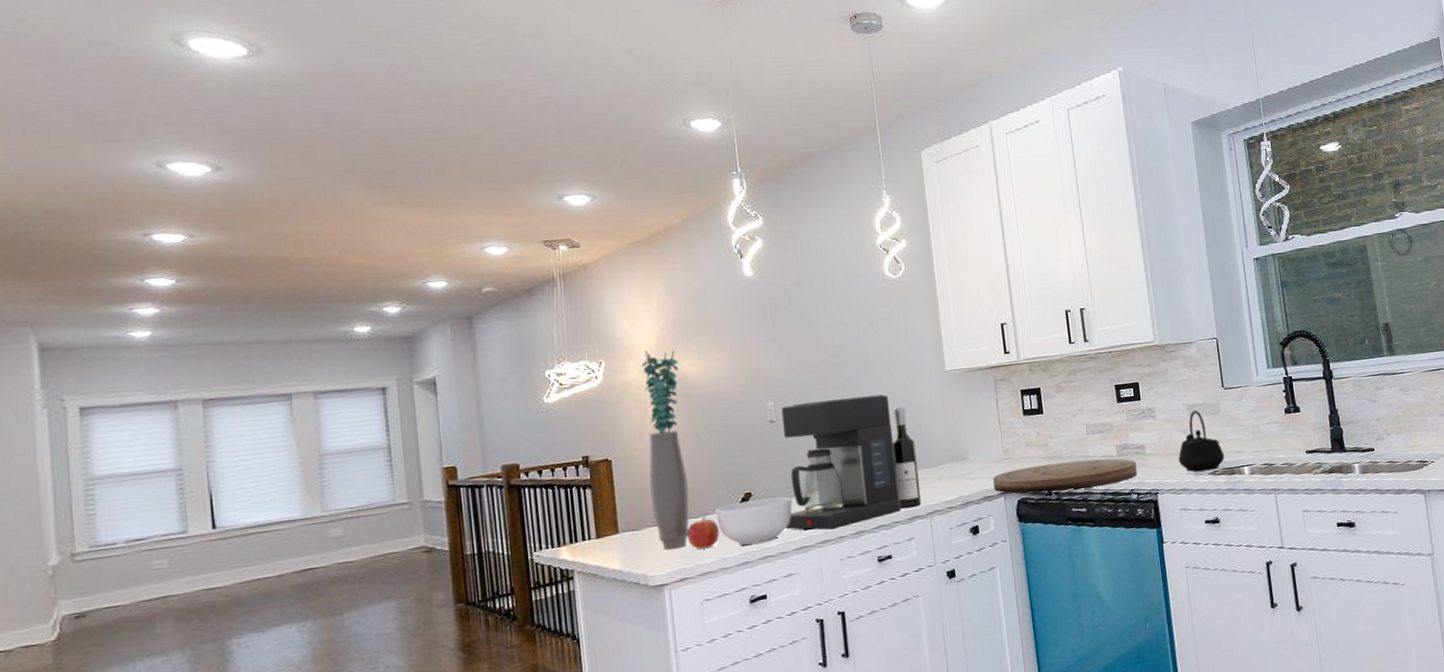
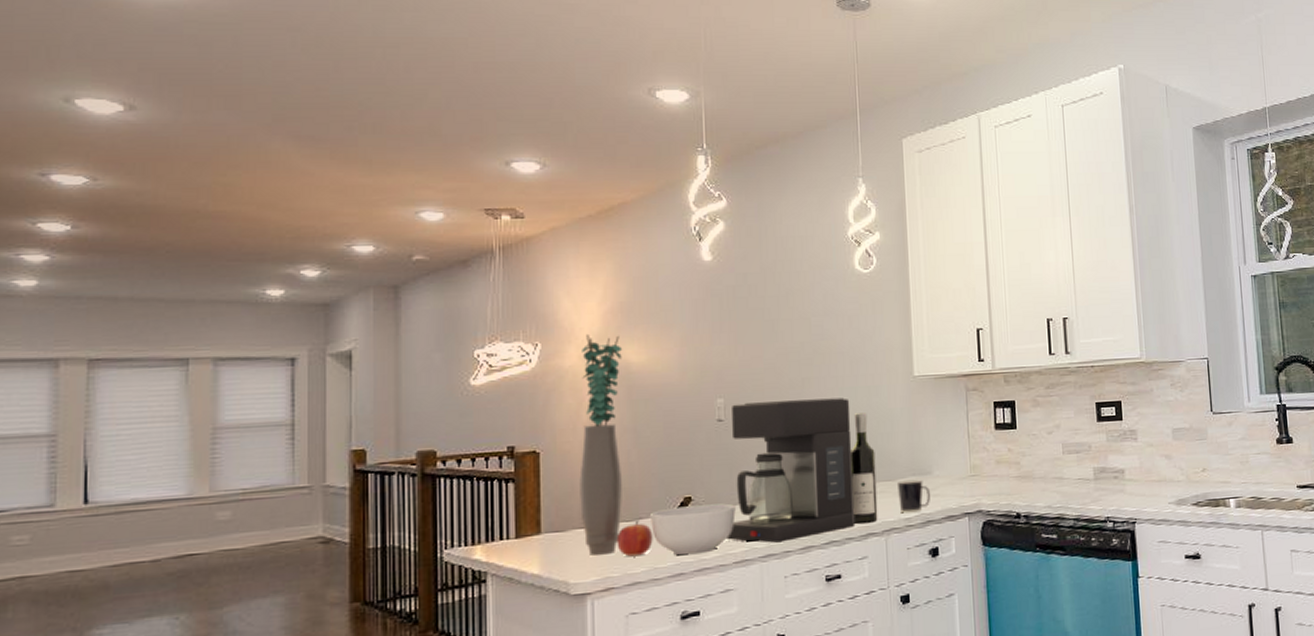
mug: none [936,465,968,497] -> present [896,479,930,514]
cutting board: present [992,458,1137,494] -> none [957,481,1114,516]
kettle: present [1178,410,1225,472] -> none [1159,435,1210,501]

